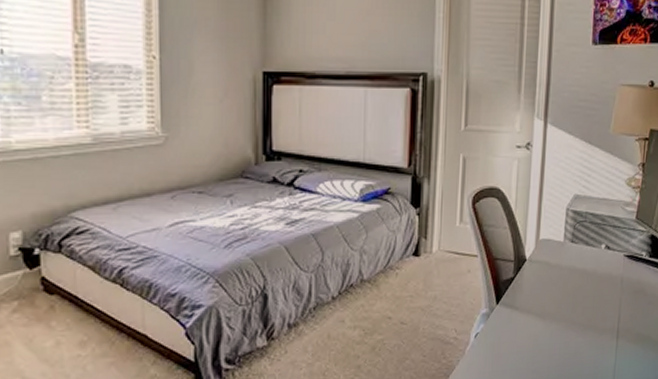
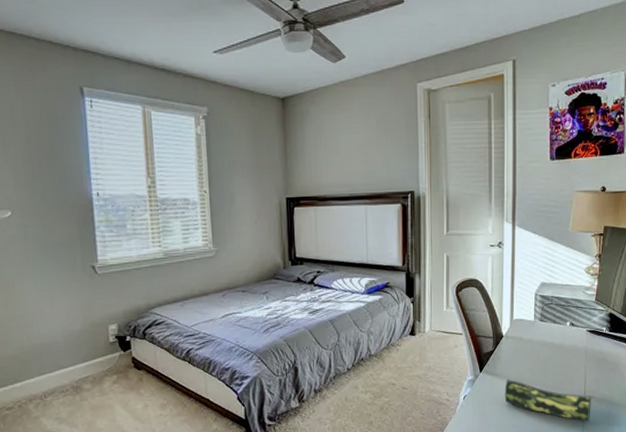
pencil case: none [524,312,630,368] -> present [504,378,596,423]

